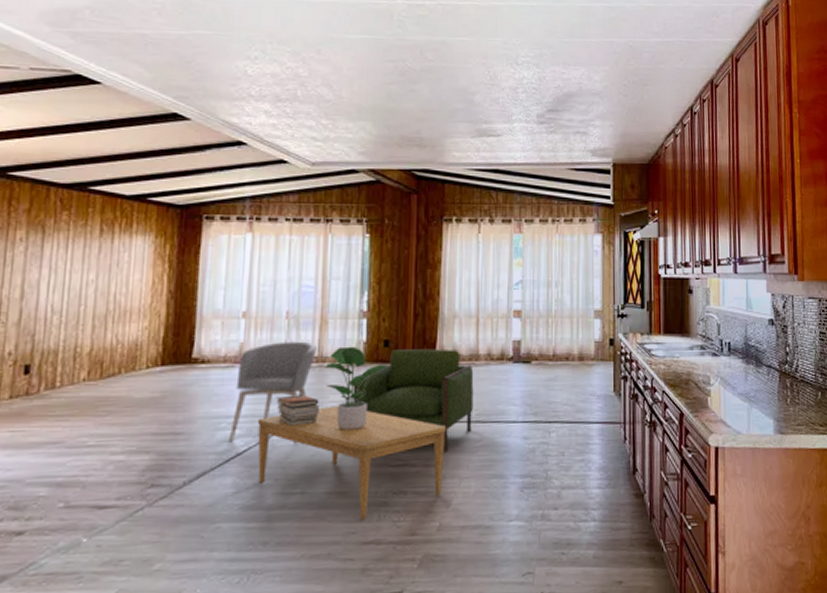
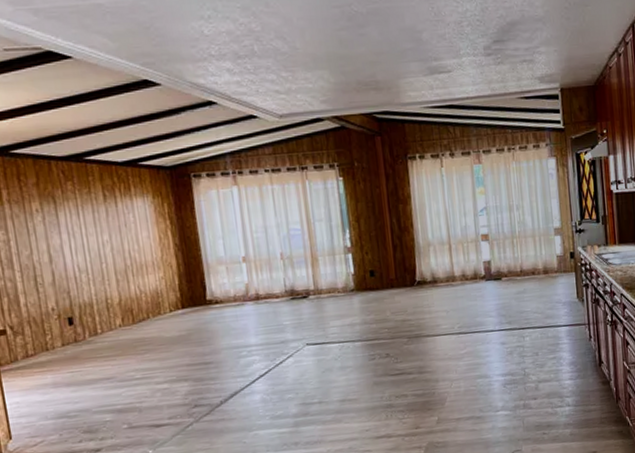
armchair: present [229,341,317,441] -> none [247,277,313,366]
coffee table: present [257,406,445,520] -> none [273,330,436,420]
book stack: present [276,394,319,426] -> none [285,322,323,350]
potted plant: present [326,346,388,430] -> none [322,278,376,350]
armchair: present [353,349,474,452] -> none [349,274,456,361]

